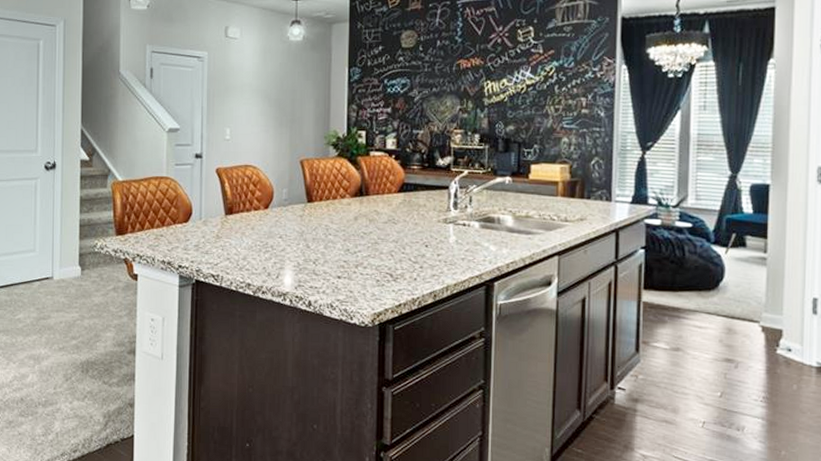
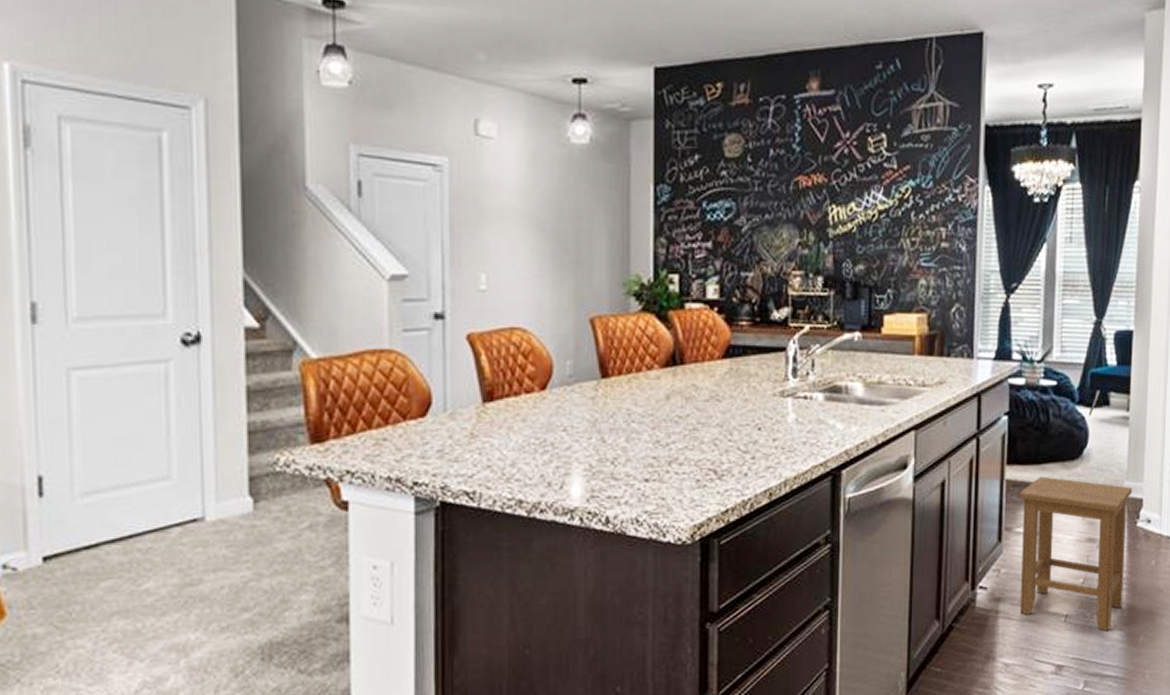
stool: none [655,302,772,442] -> present [1019,476,1133,631]

